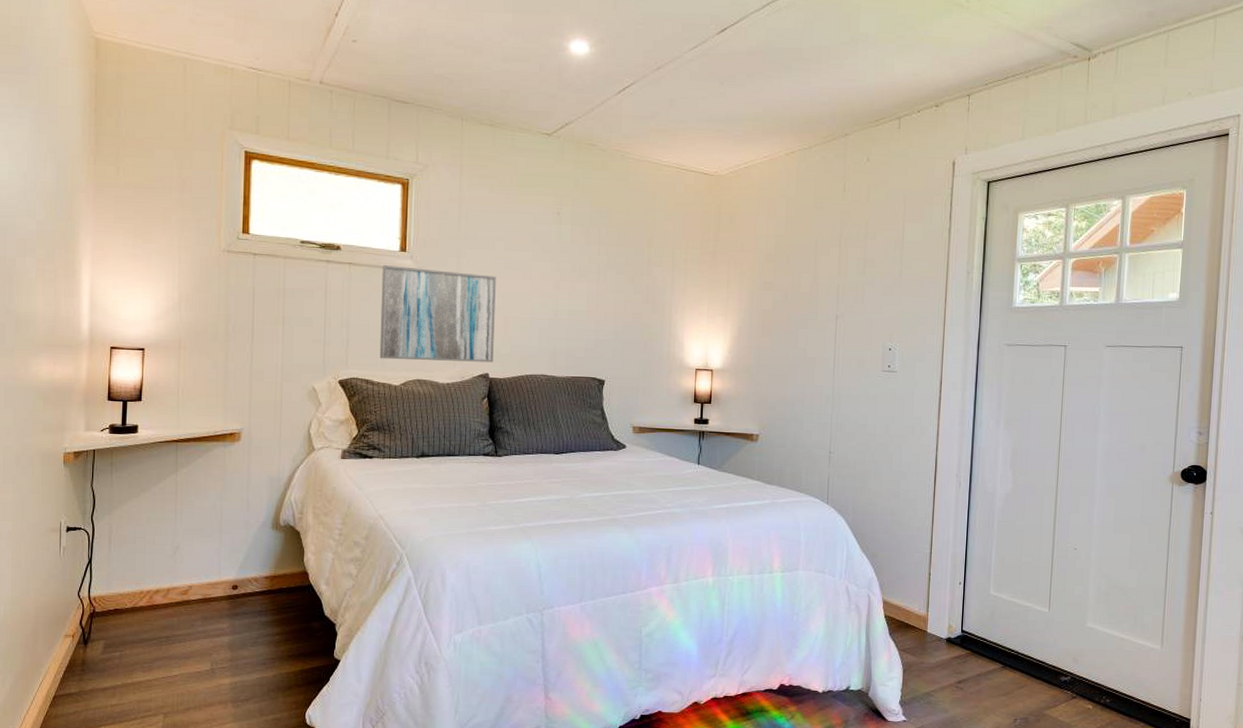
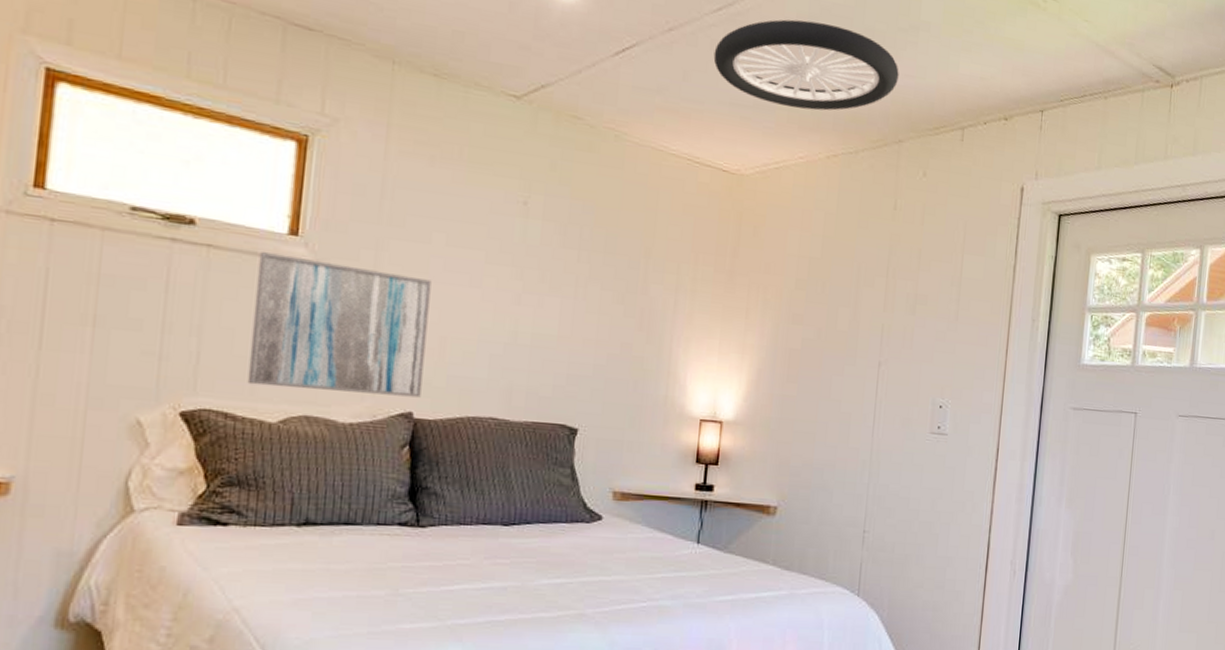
ceiling light: none [692,46,843,118] -> present [713,19,899,111]

